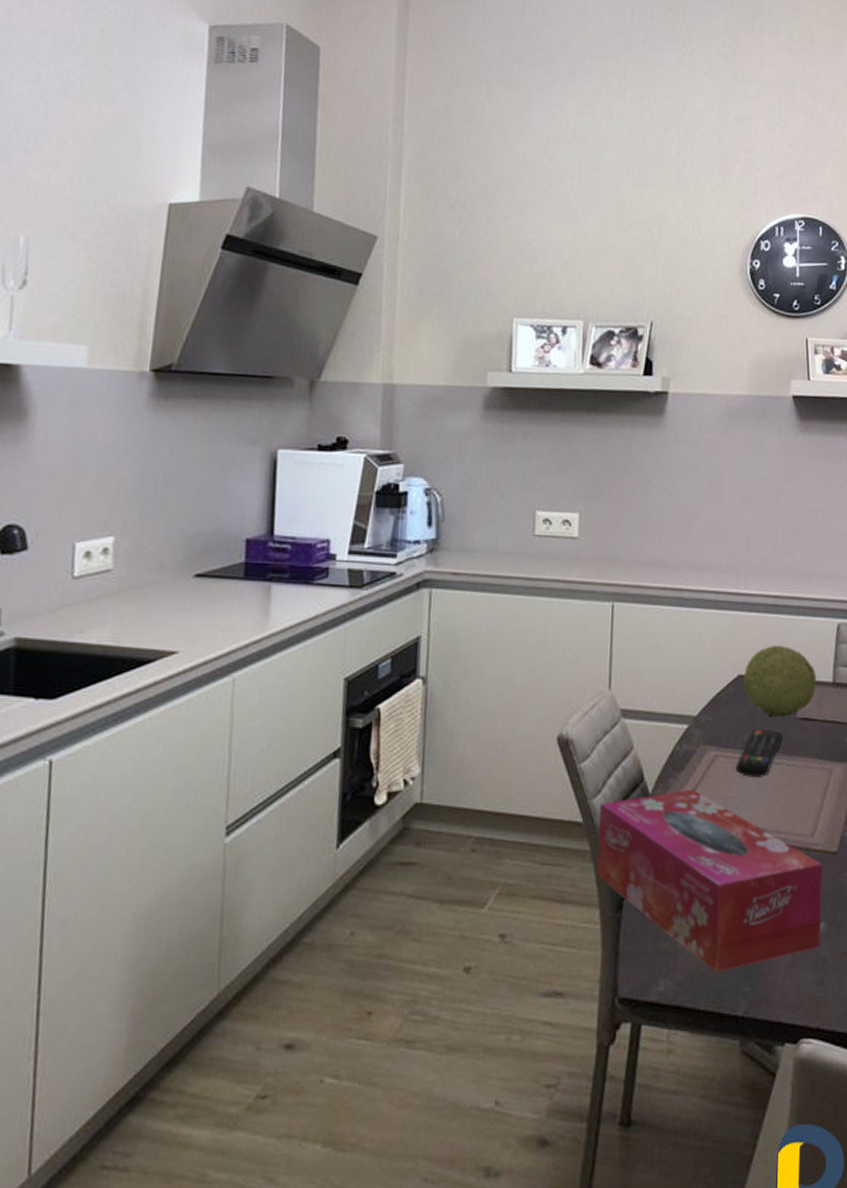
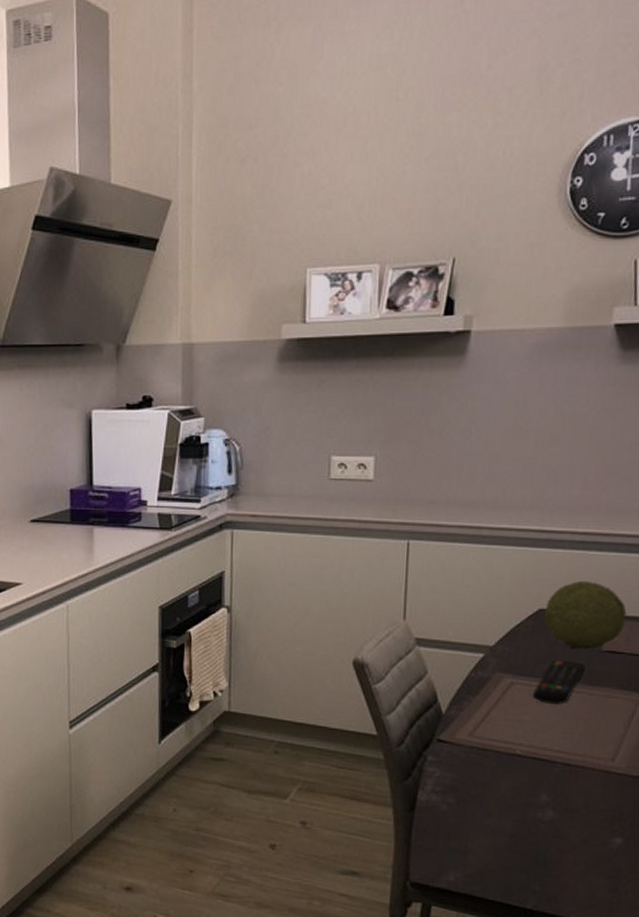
tissue box: present [597,789,822,973] -> none [390,711,623,871]

